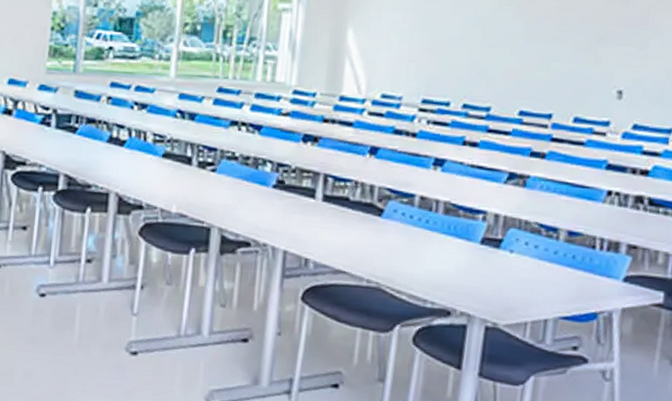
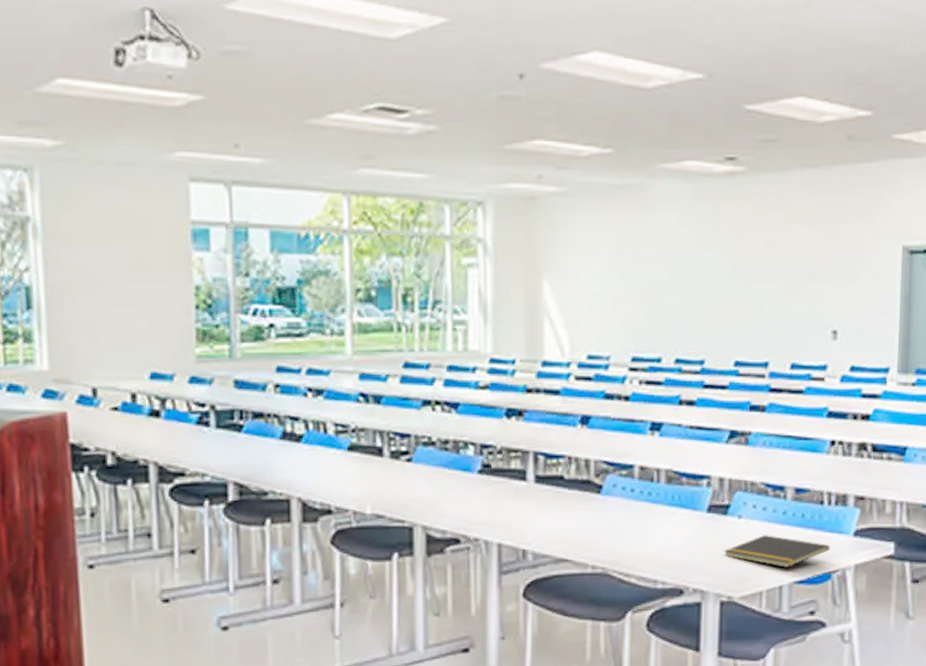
notepad: none [492,270,599,303] -> present [723,535,830,568]

